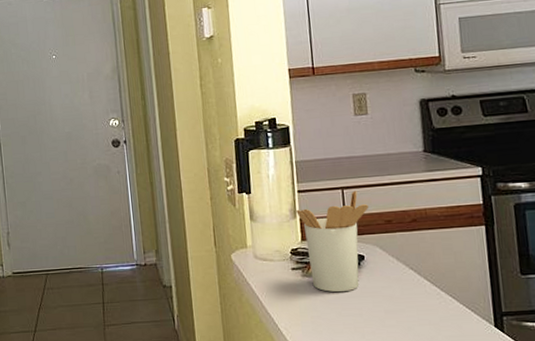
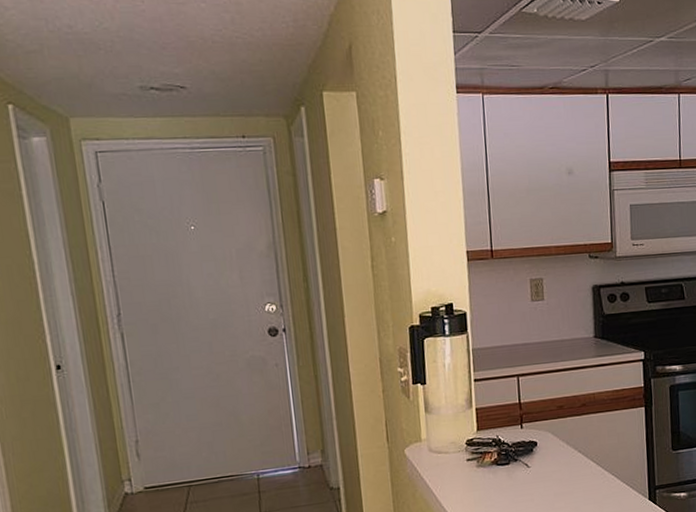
utensil holder: present [296,191,369,293] -> none [472,378,543,481]

